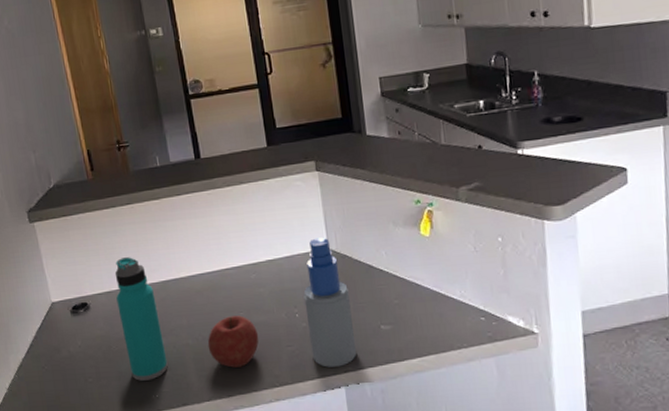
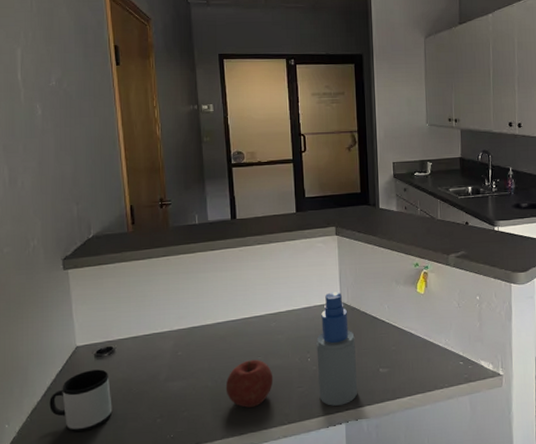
mug: none [33,326,95,391] -> present [49,369,113,433]
water bottle: present [114,257,168,381] -> none [142,305,186,422]

